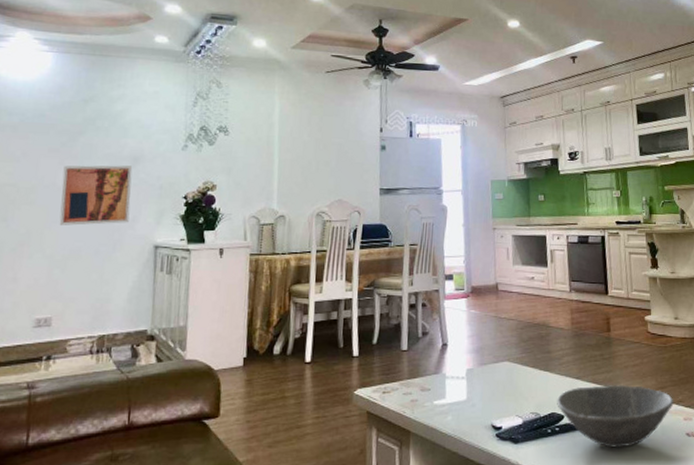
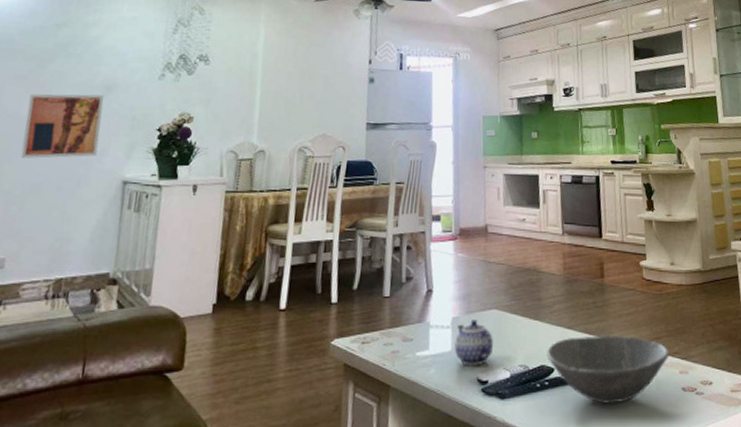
teapot: none [469,371,507,414] -> present [454,320,494,366]

